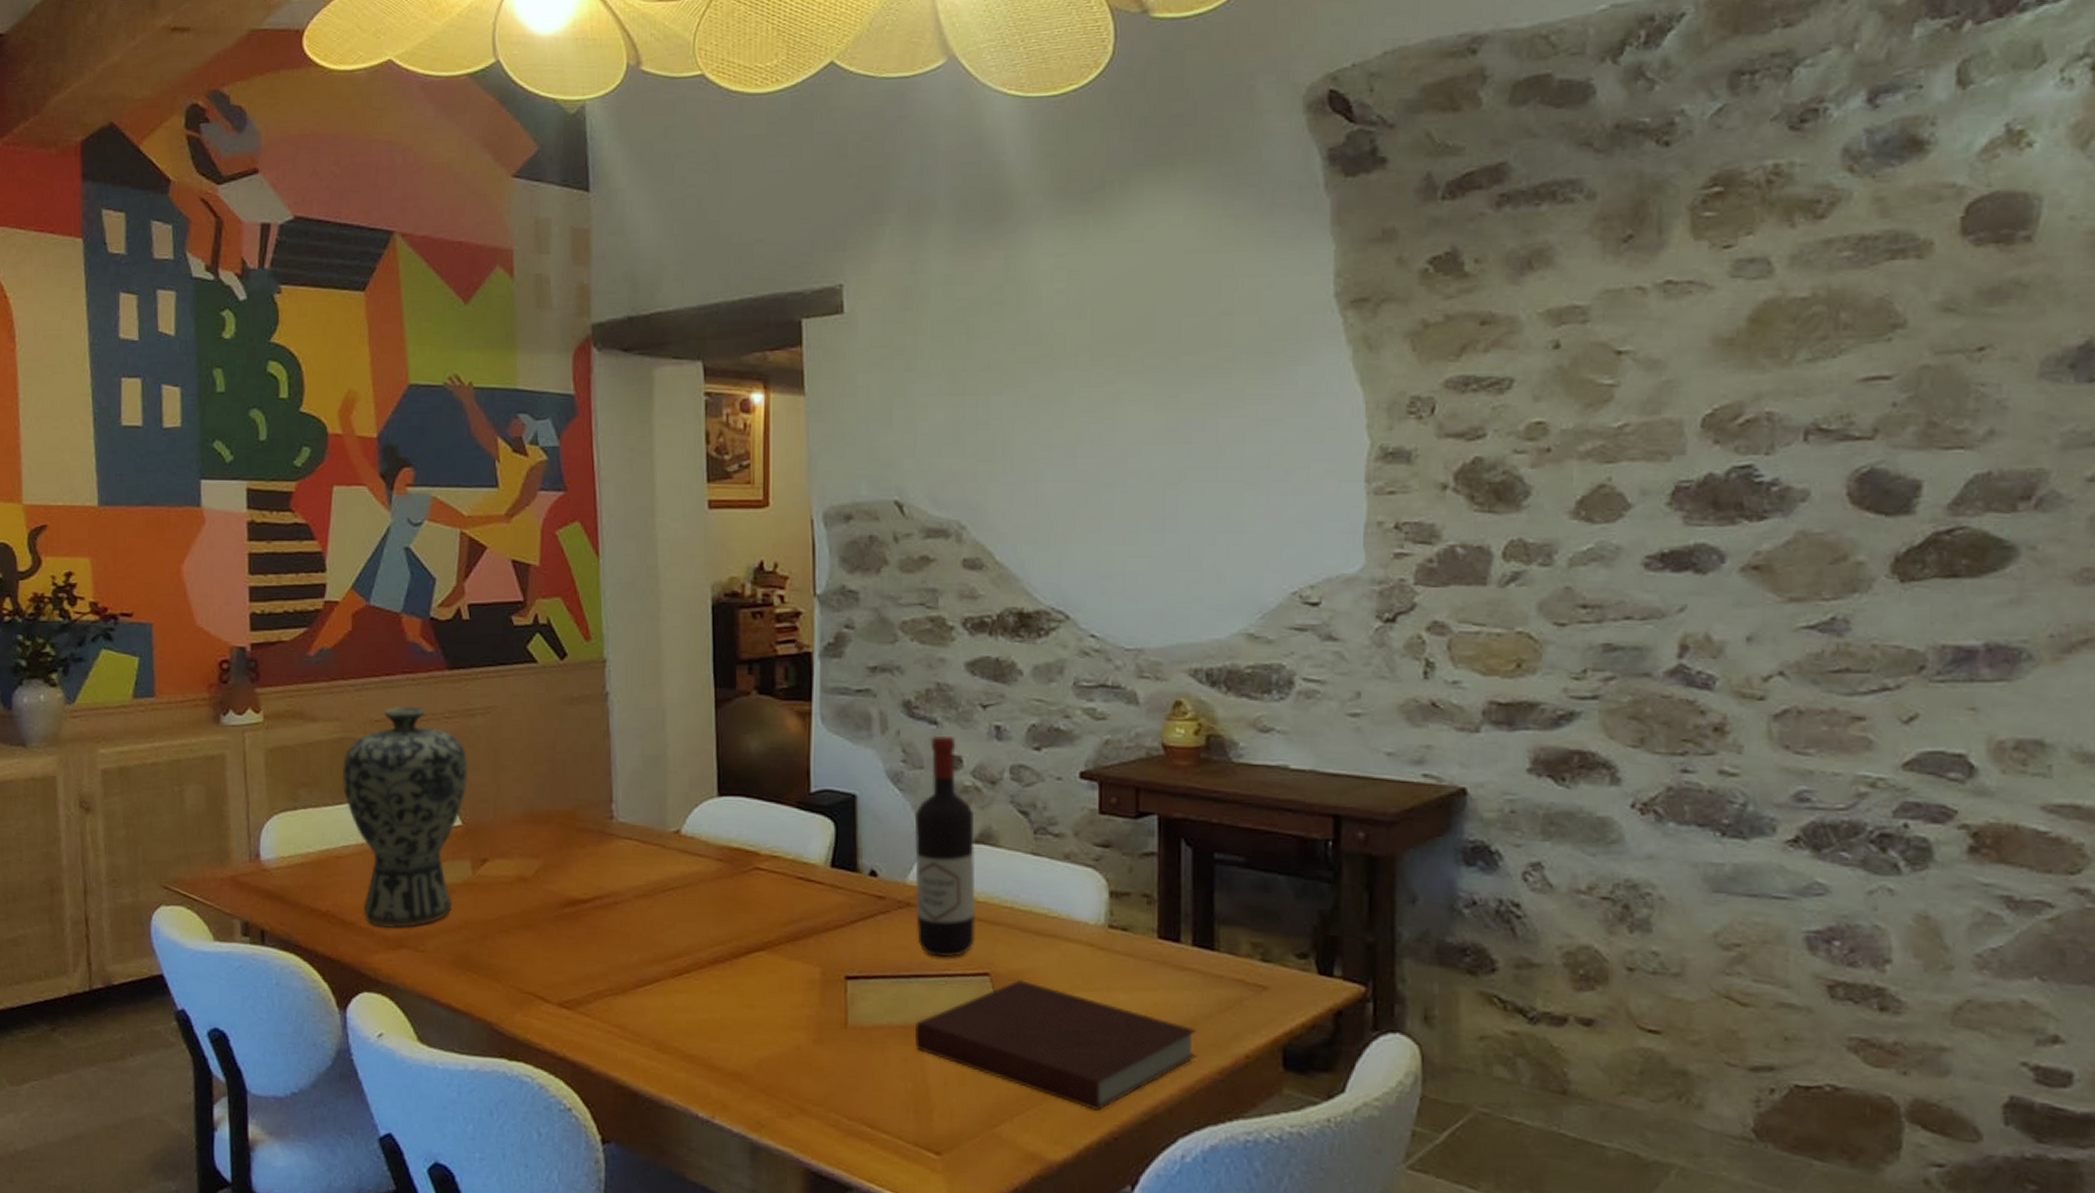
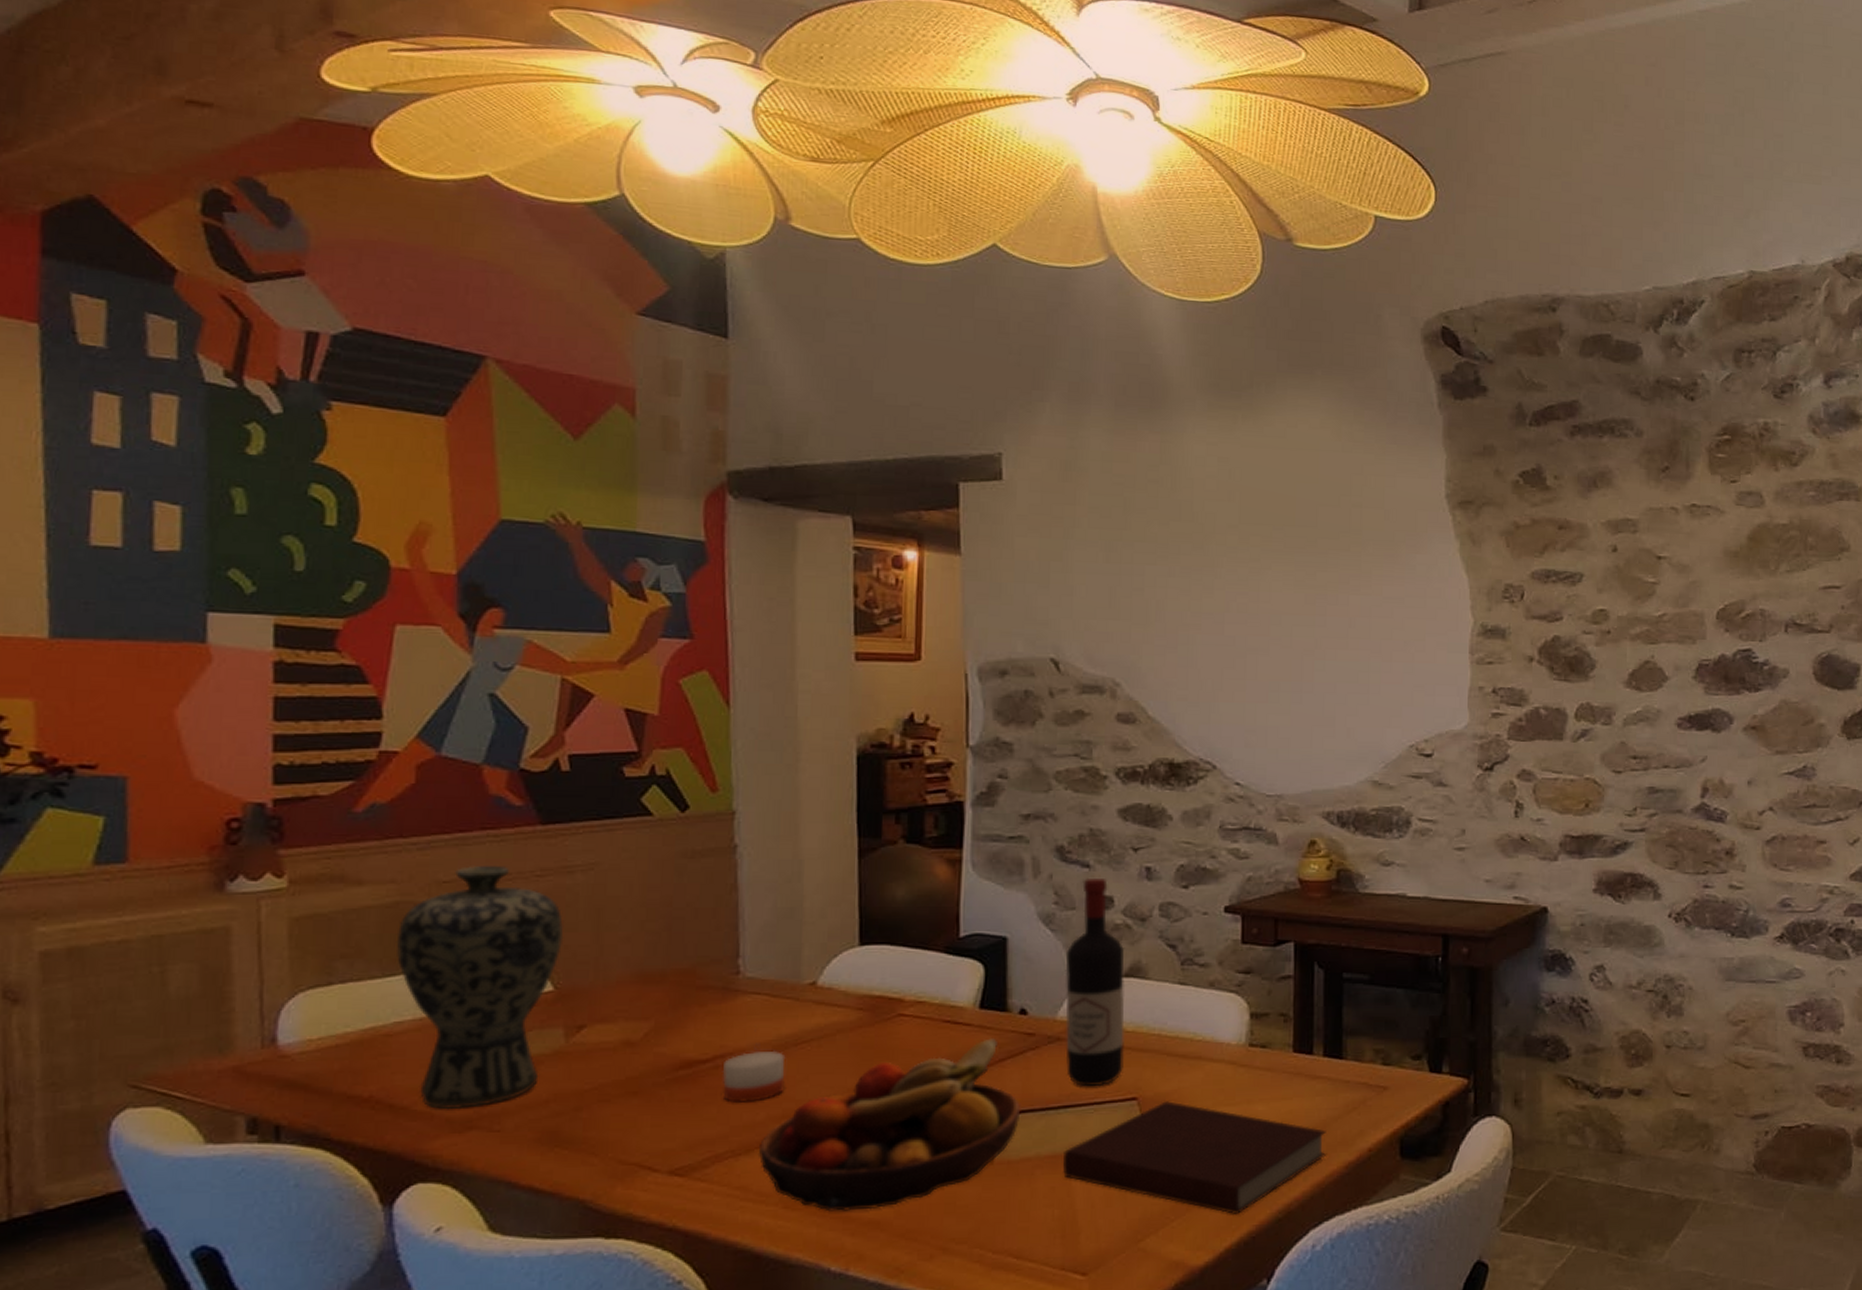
candle: none [600,895,655,944] -> present [722,1050,786,1103]
fruit bowl: none [633,898,871,1061] -> present [758,1038,1020,1212]

